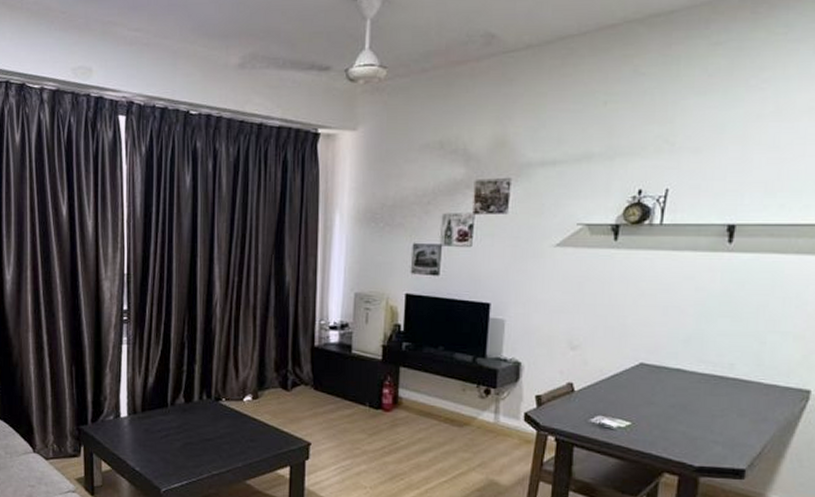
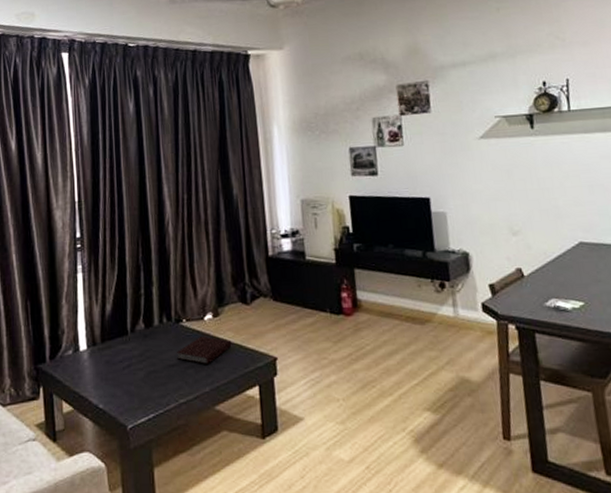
notebook: none [214,415,268,443] -> present [177,336,232,365]

